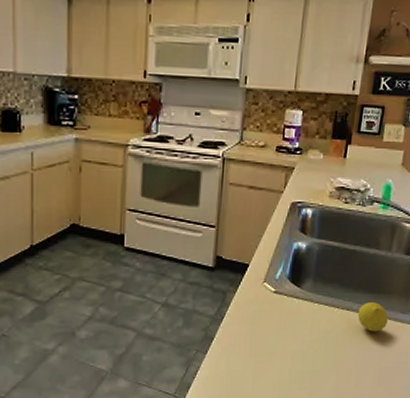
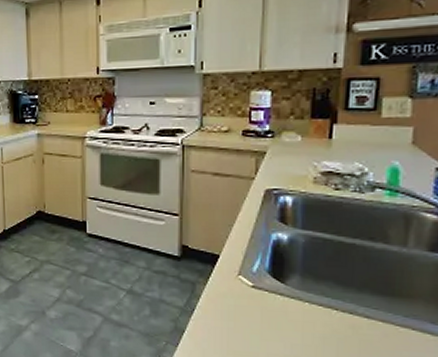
fruit: present [357,302,388,332] -> none [365,306,410,343]

